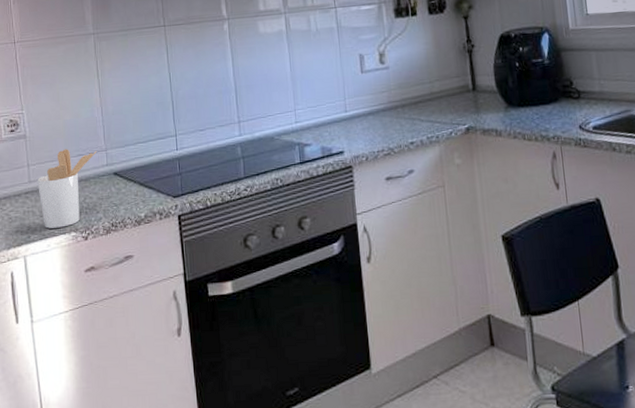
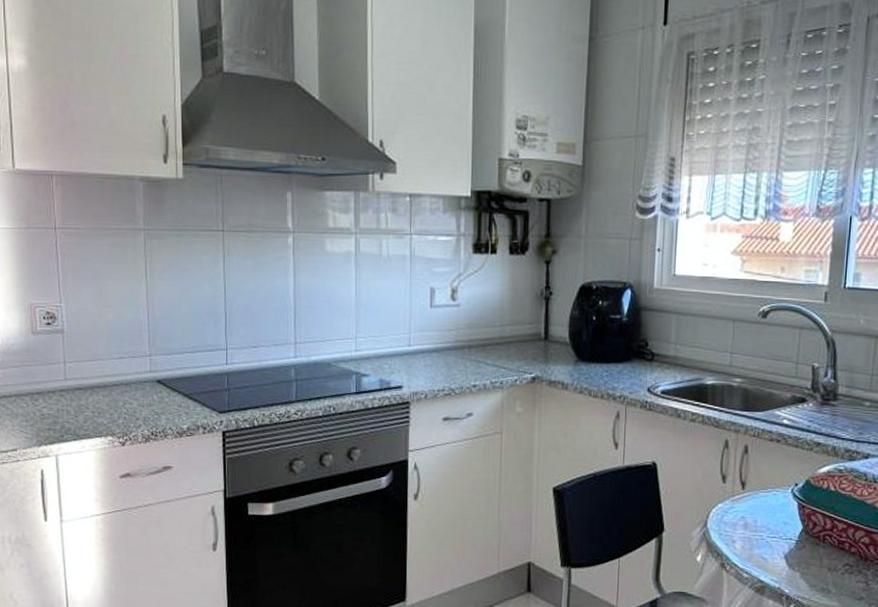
utensil holder: present [36,149,97,229] -> none [73,349,140,430]

